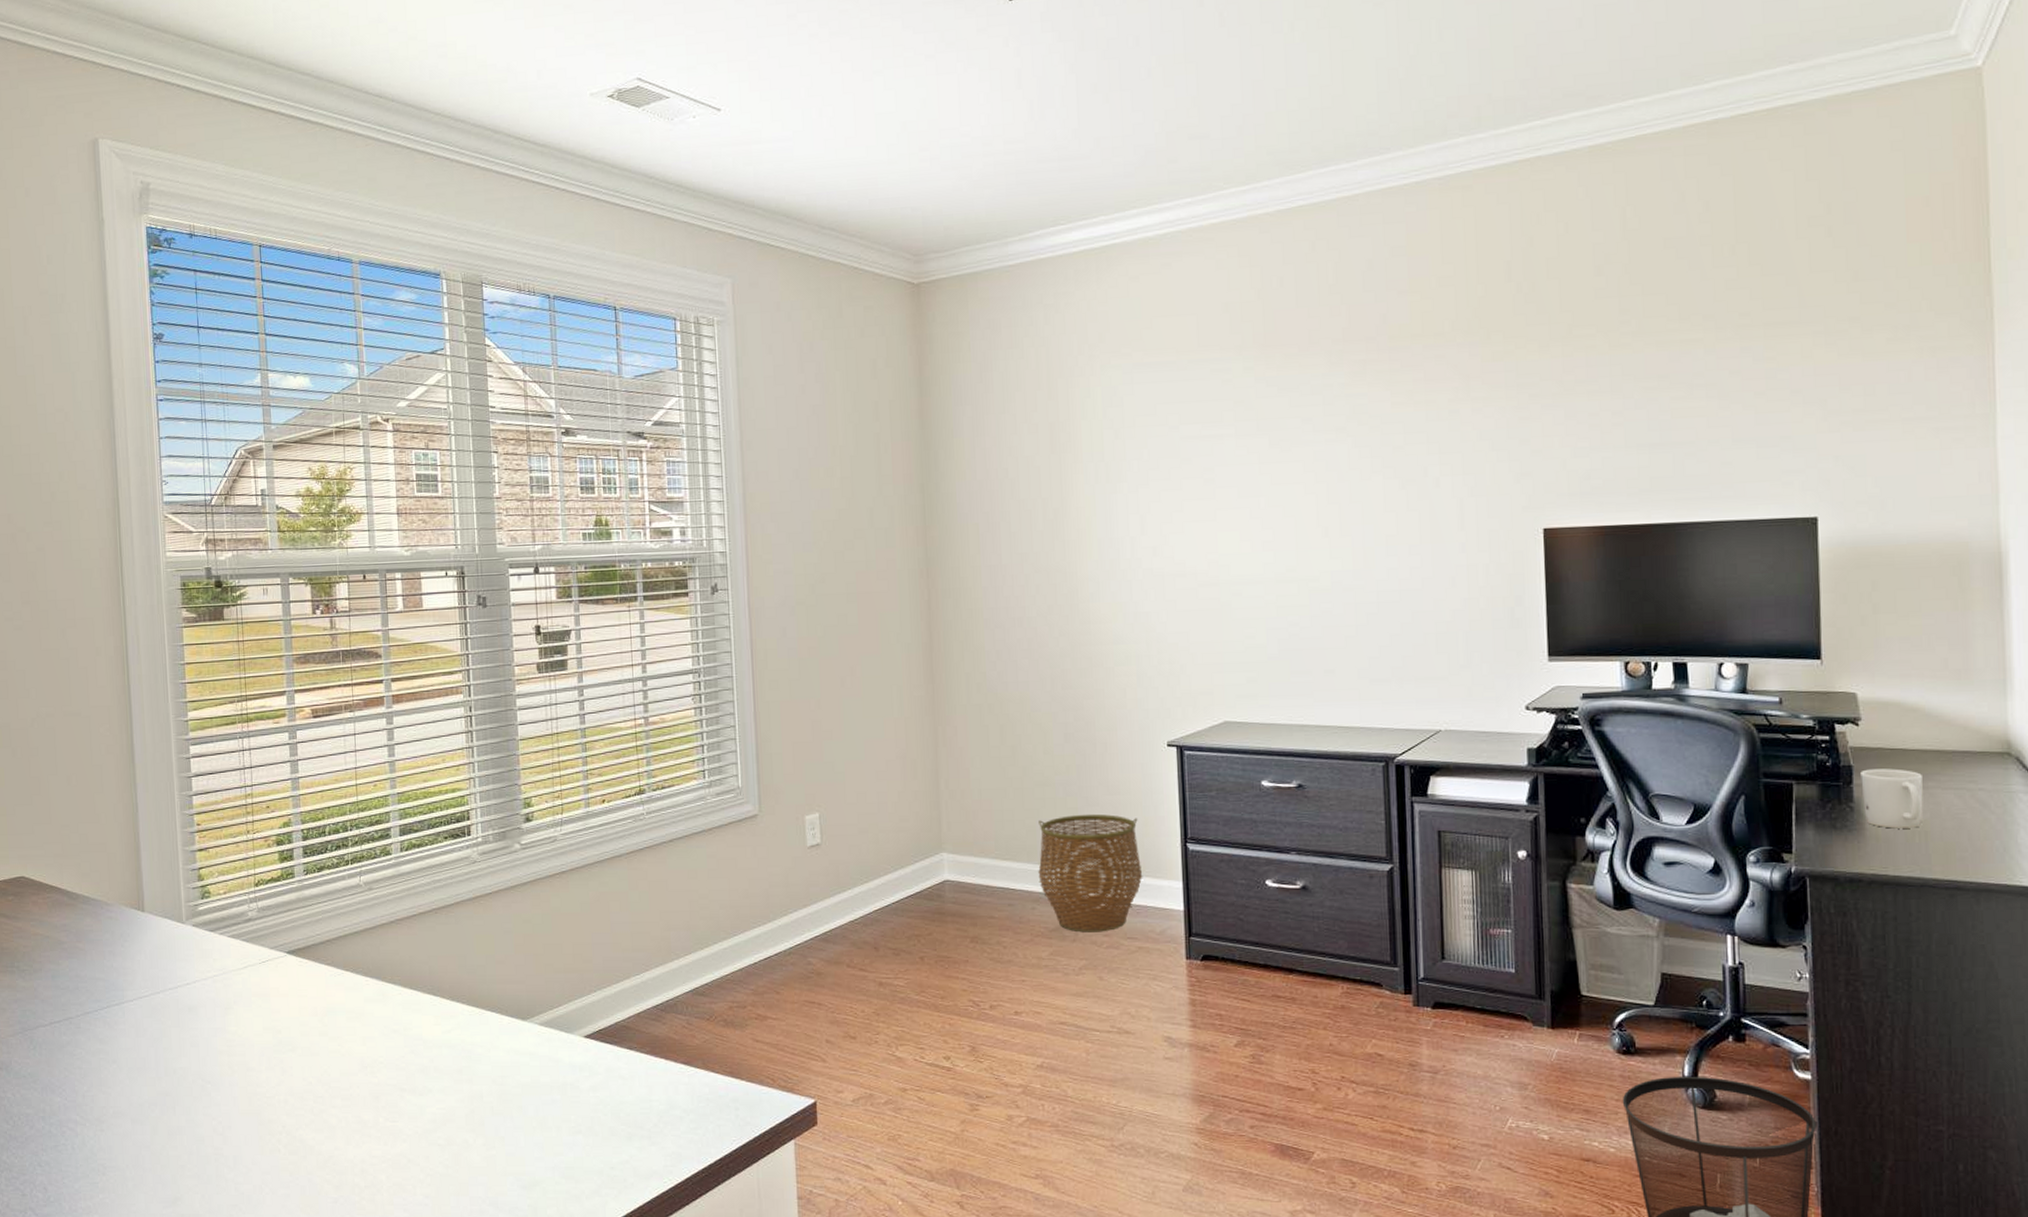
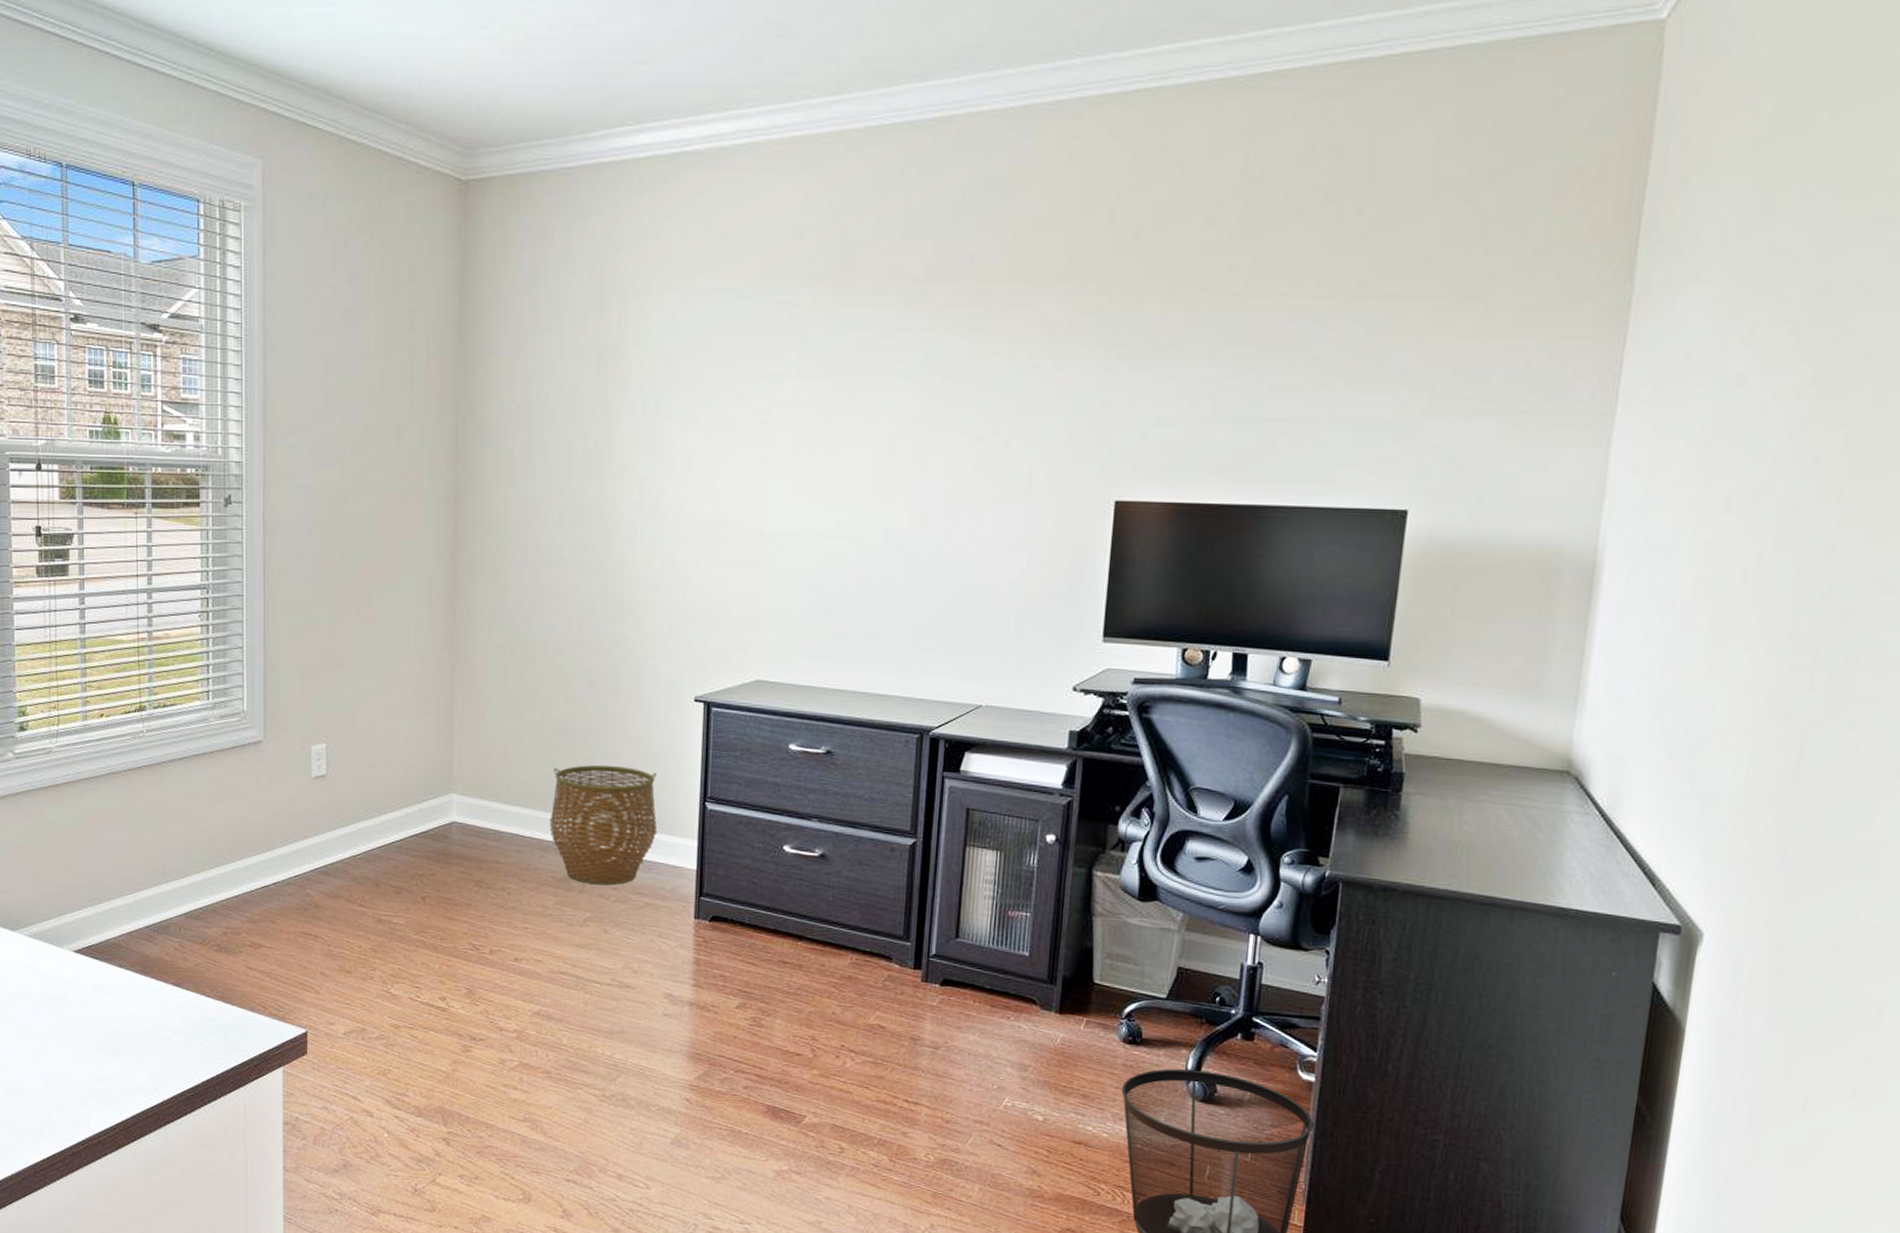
mug: present [1860,768,1924,829] -> none [1408,778,1475,841]

